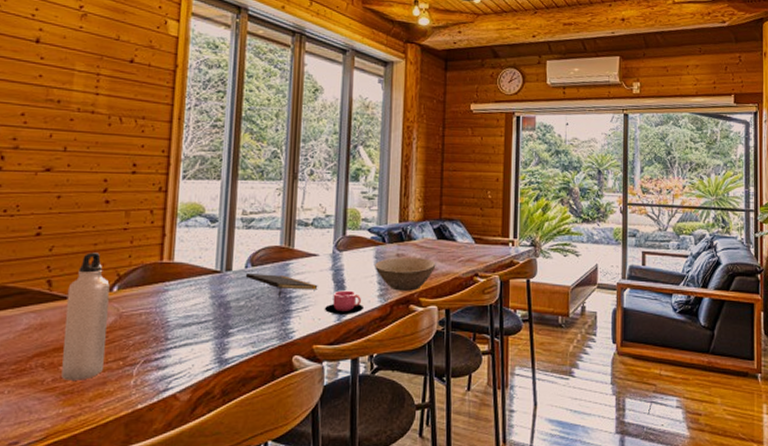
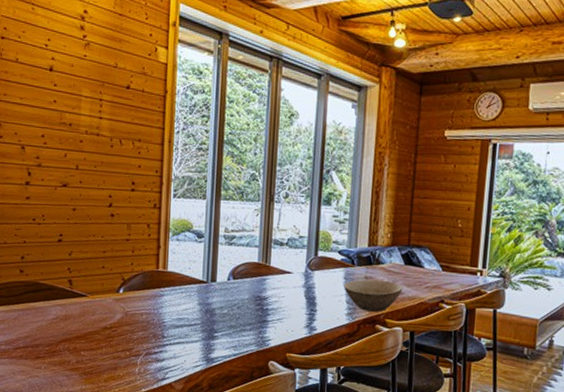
water bottle: present [61,252,110,380] -> none [83,258,117,364]
notepad: present [245,274,318,298] -> none [228,285,292,309]
cup: present [324,290,365,316] -> none [296,306,334,330]

